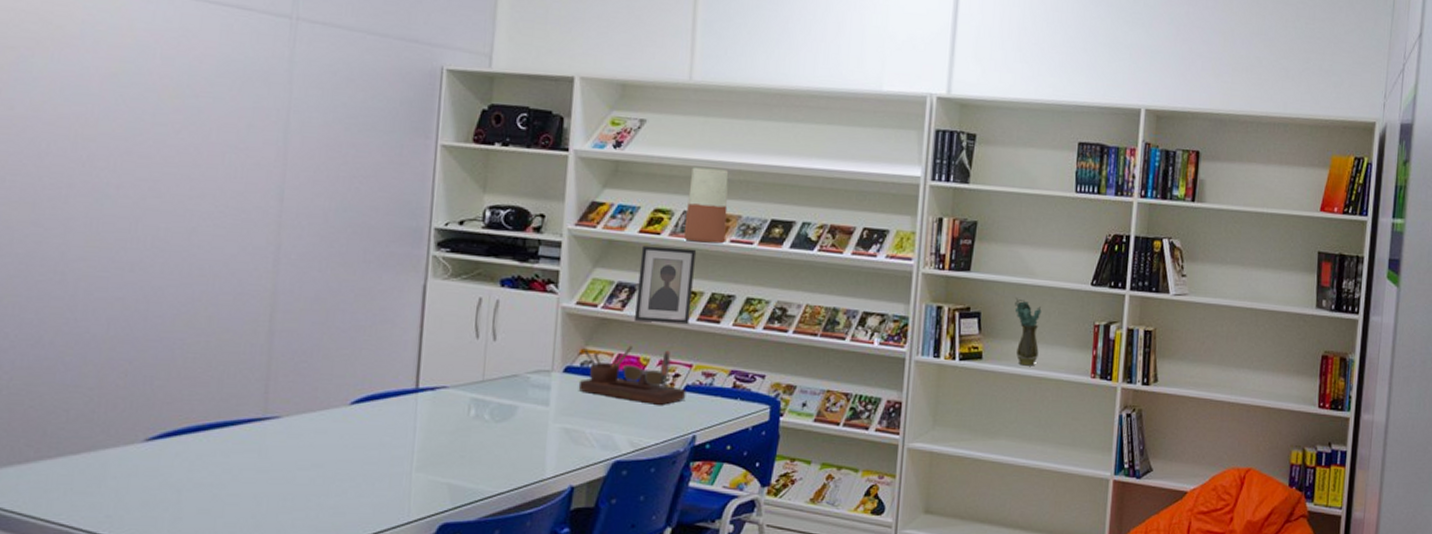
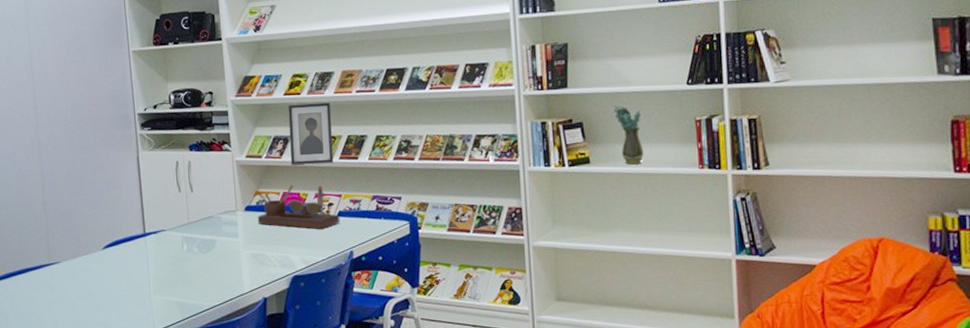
vase: present [683,167,729,244] -> none [316,34,352,97]

